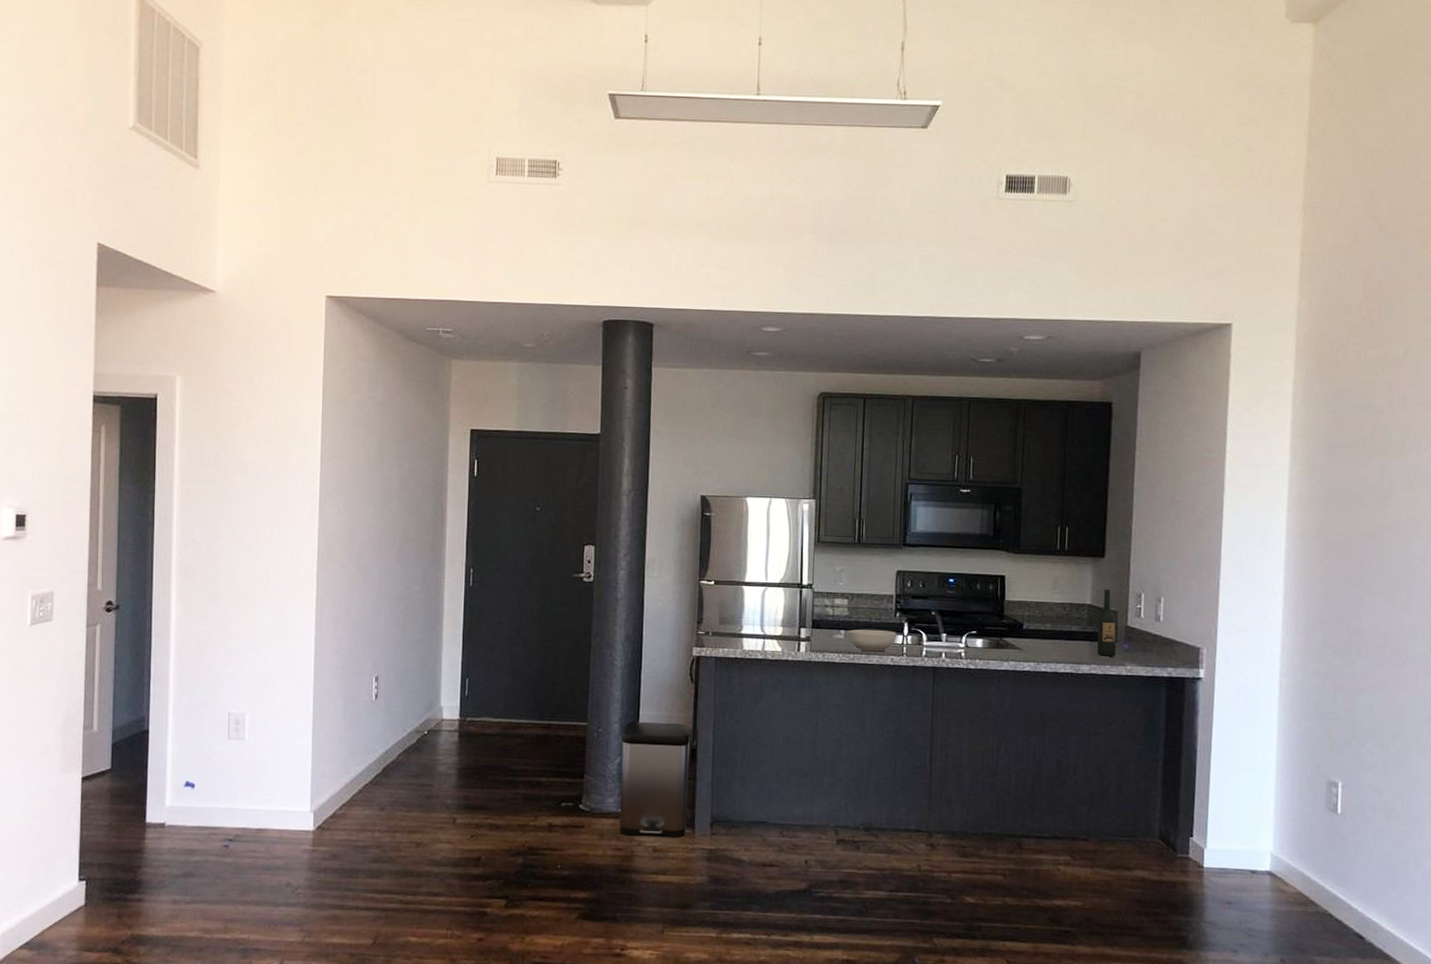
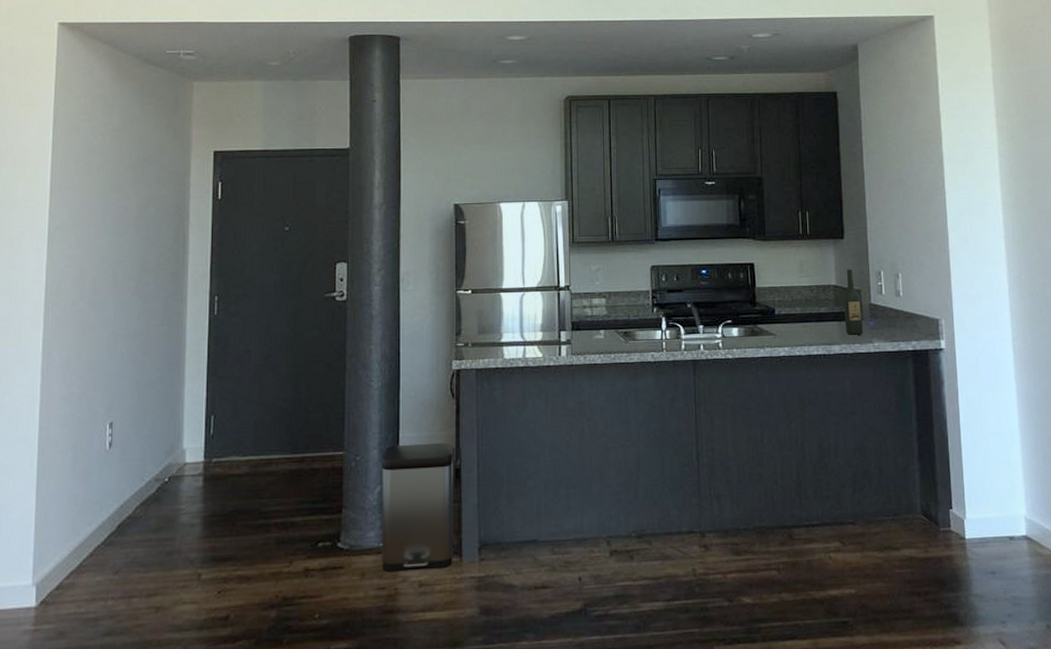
bowl: present [848,629,897,652] -> none [608,326,656,350]

